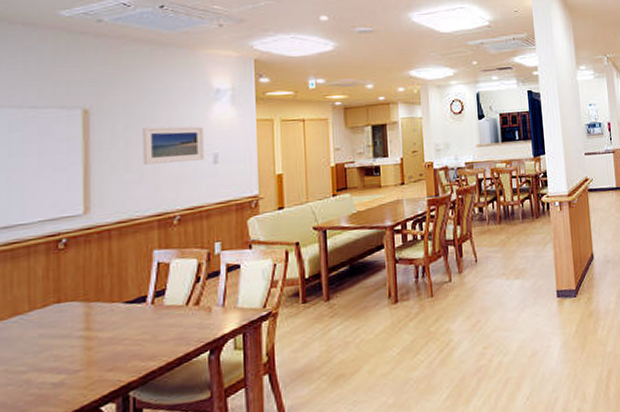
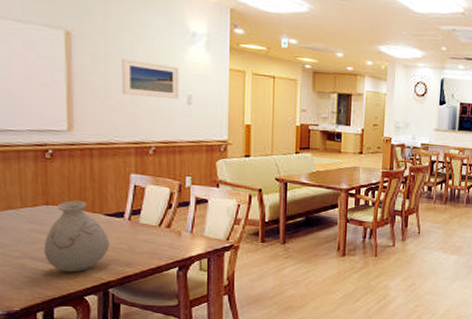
vase: none [53,290,131,381] -> present [44,200,110,273]

